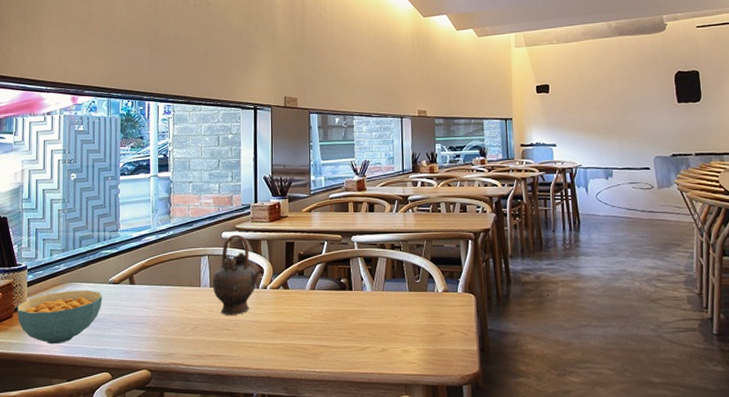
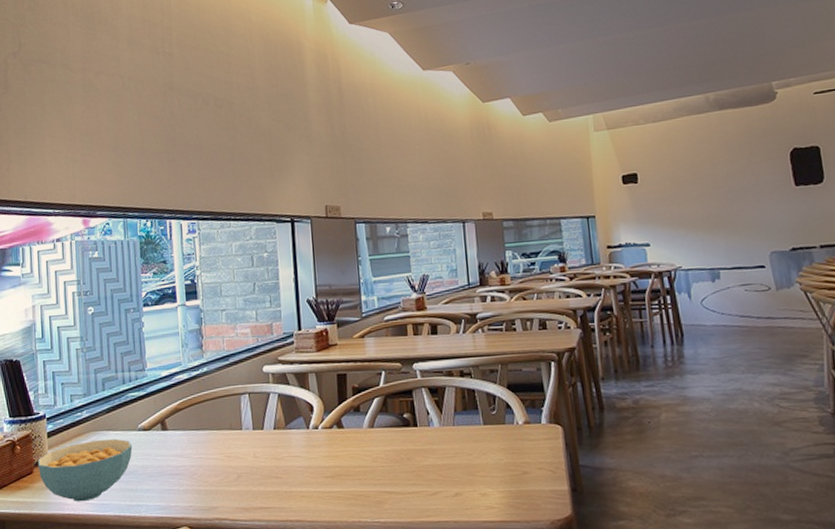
teapot: present [212,234,263,315] -> none [254,367,313,461]

